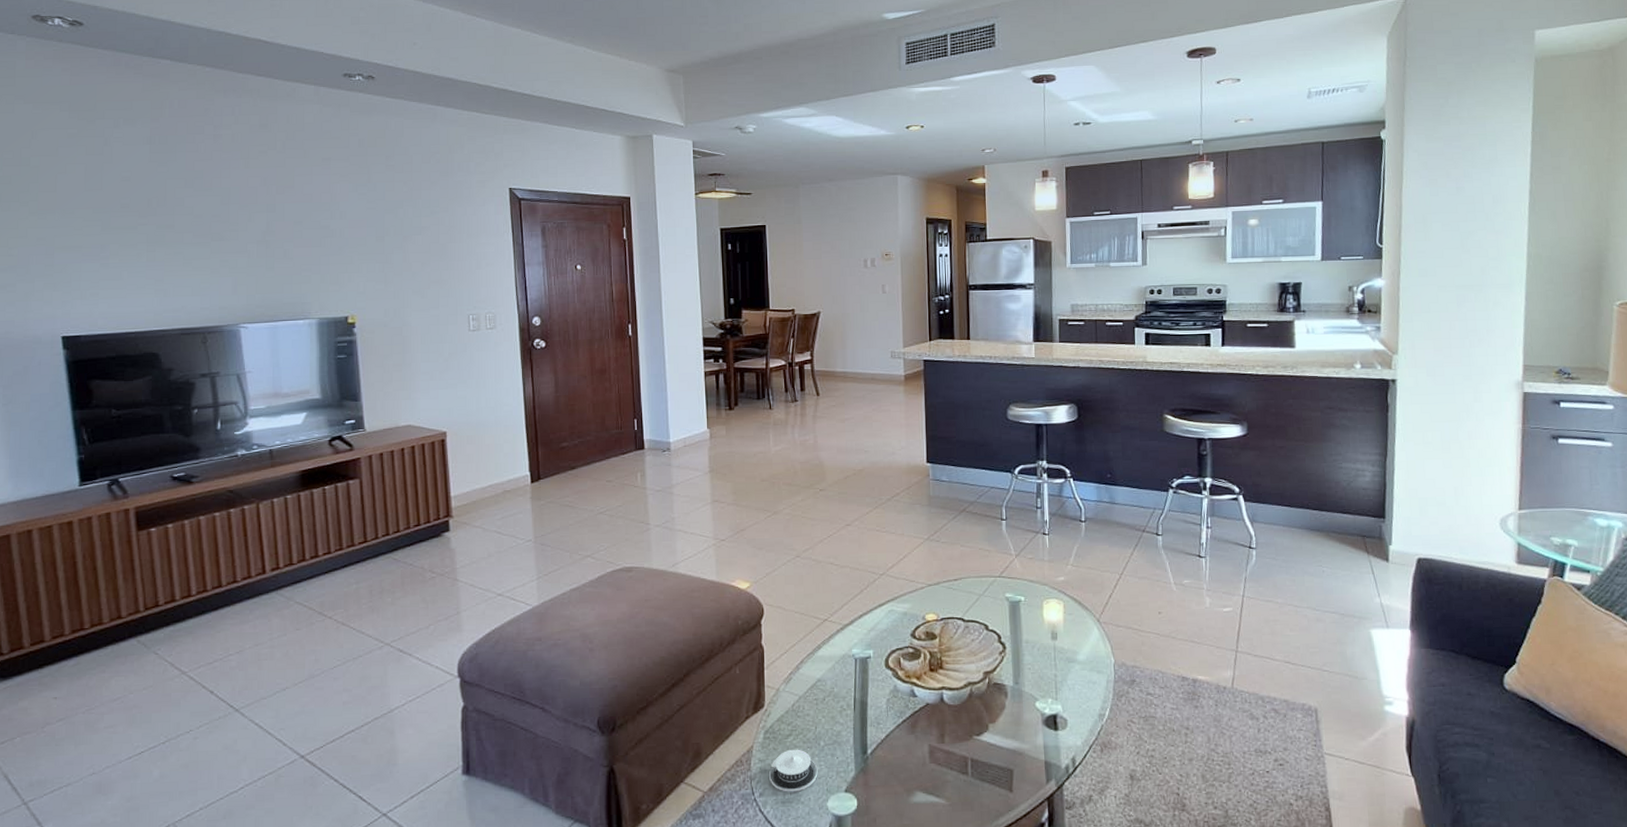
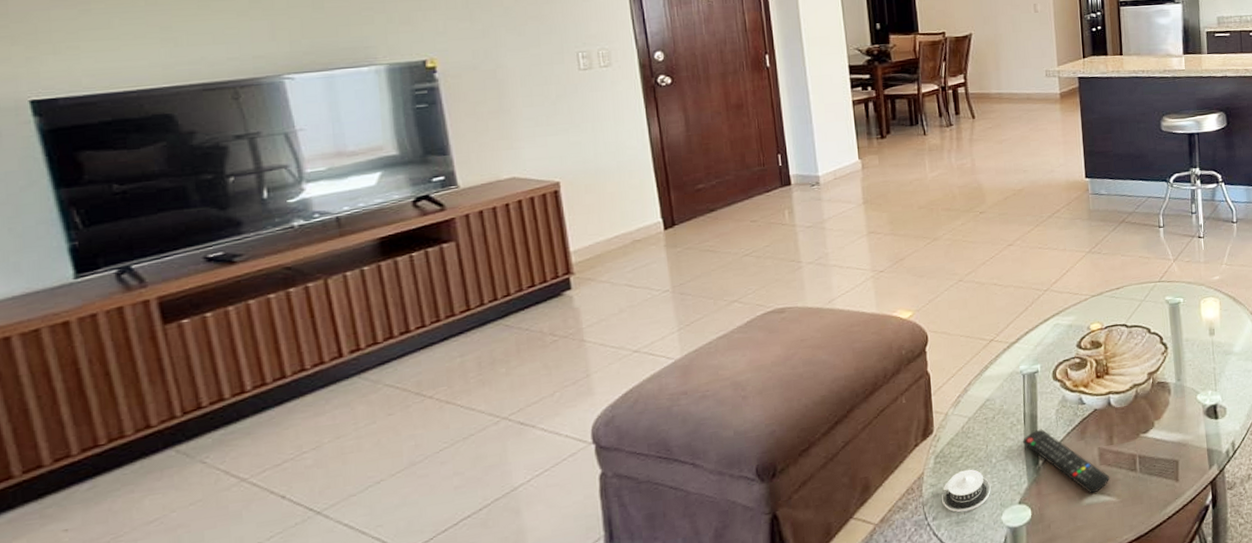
remote control: none [852,717,939,792] -> present [1023,429,1109,494]

